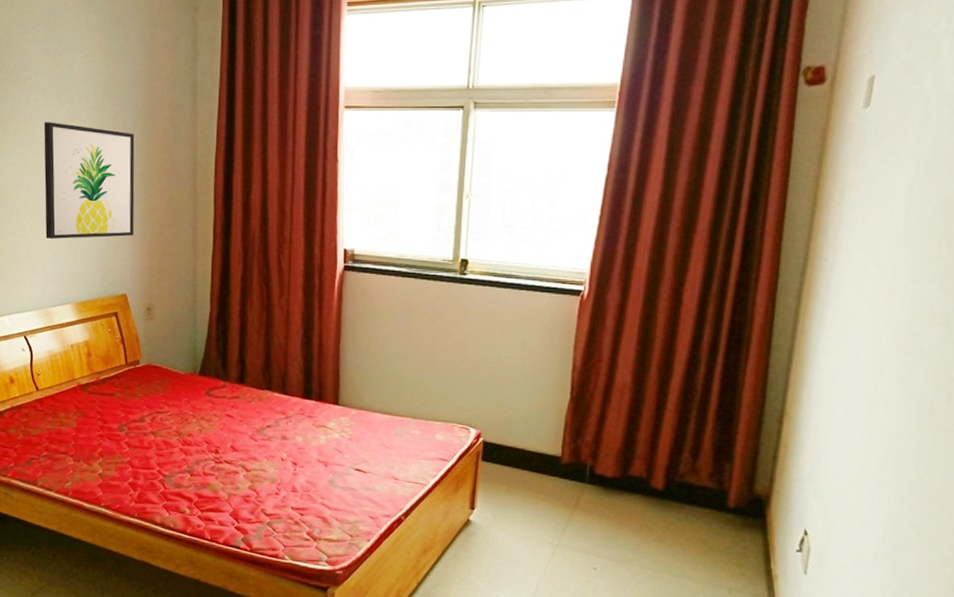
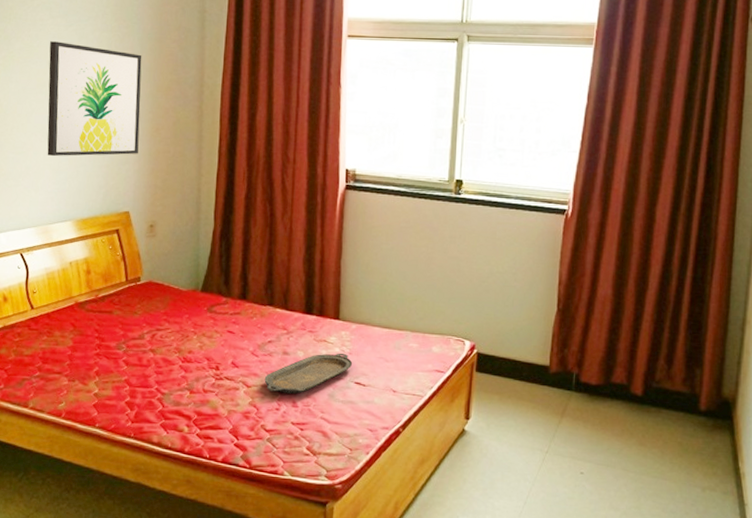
serving tray: none [263,438,353,479] -> present [264,353,353,394]

